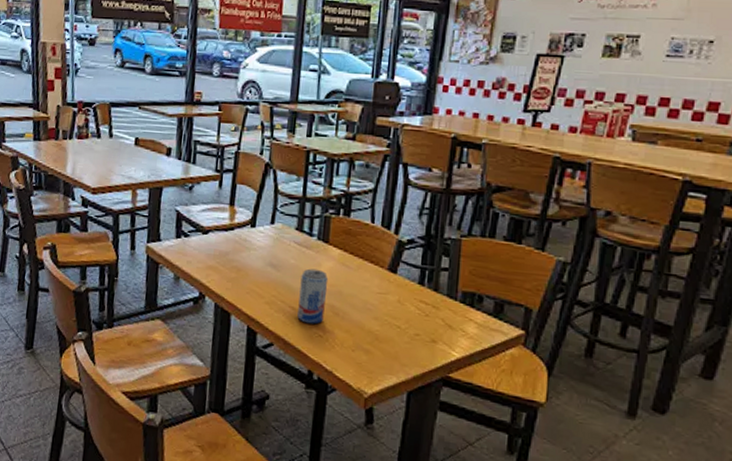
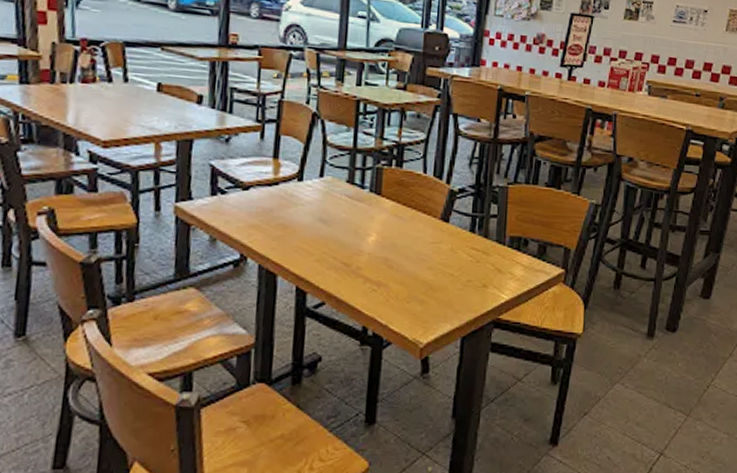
beverage can: present [297,268,329,325] -> none [350,222,382,279]

